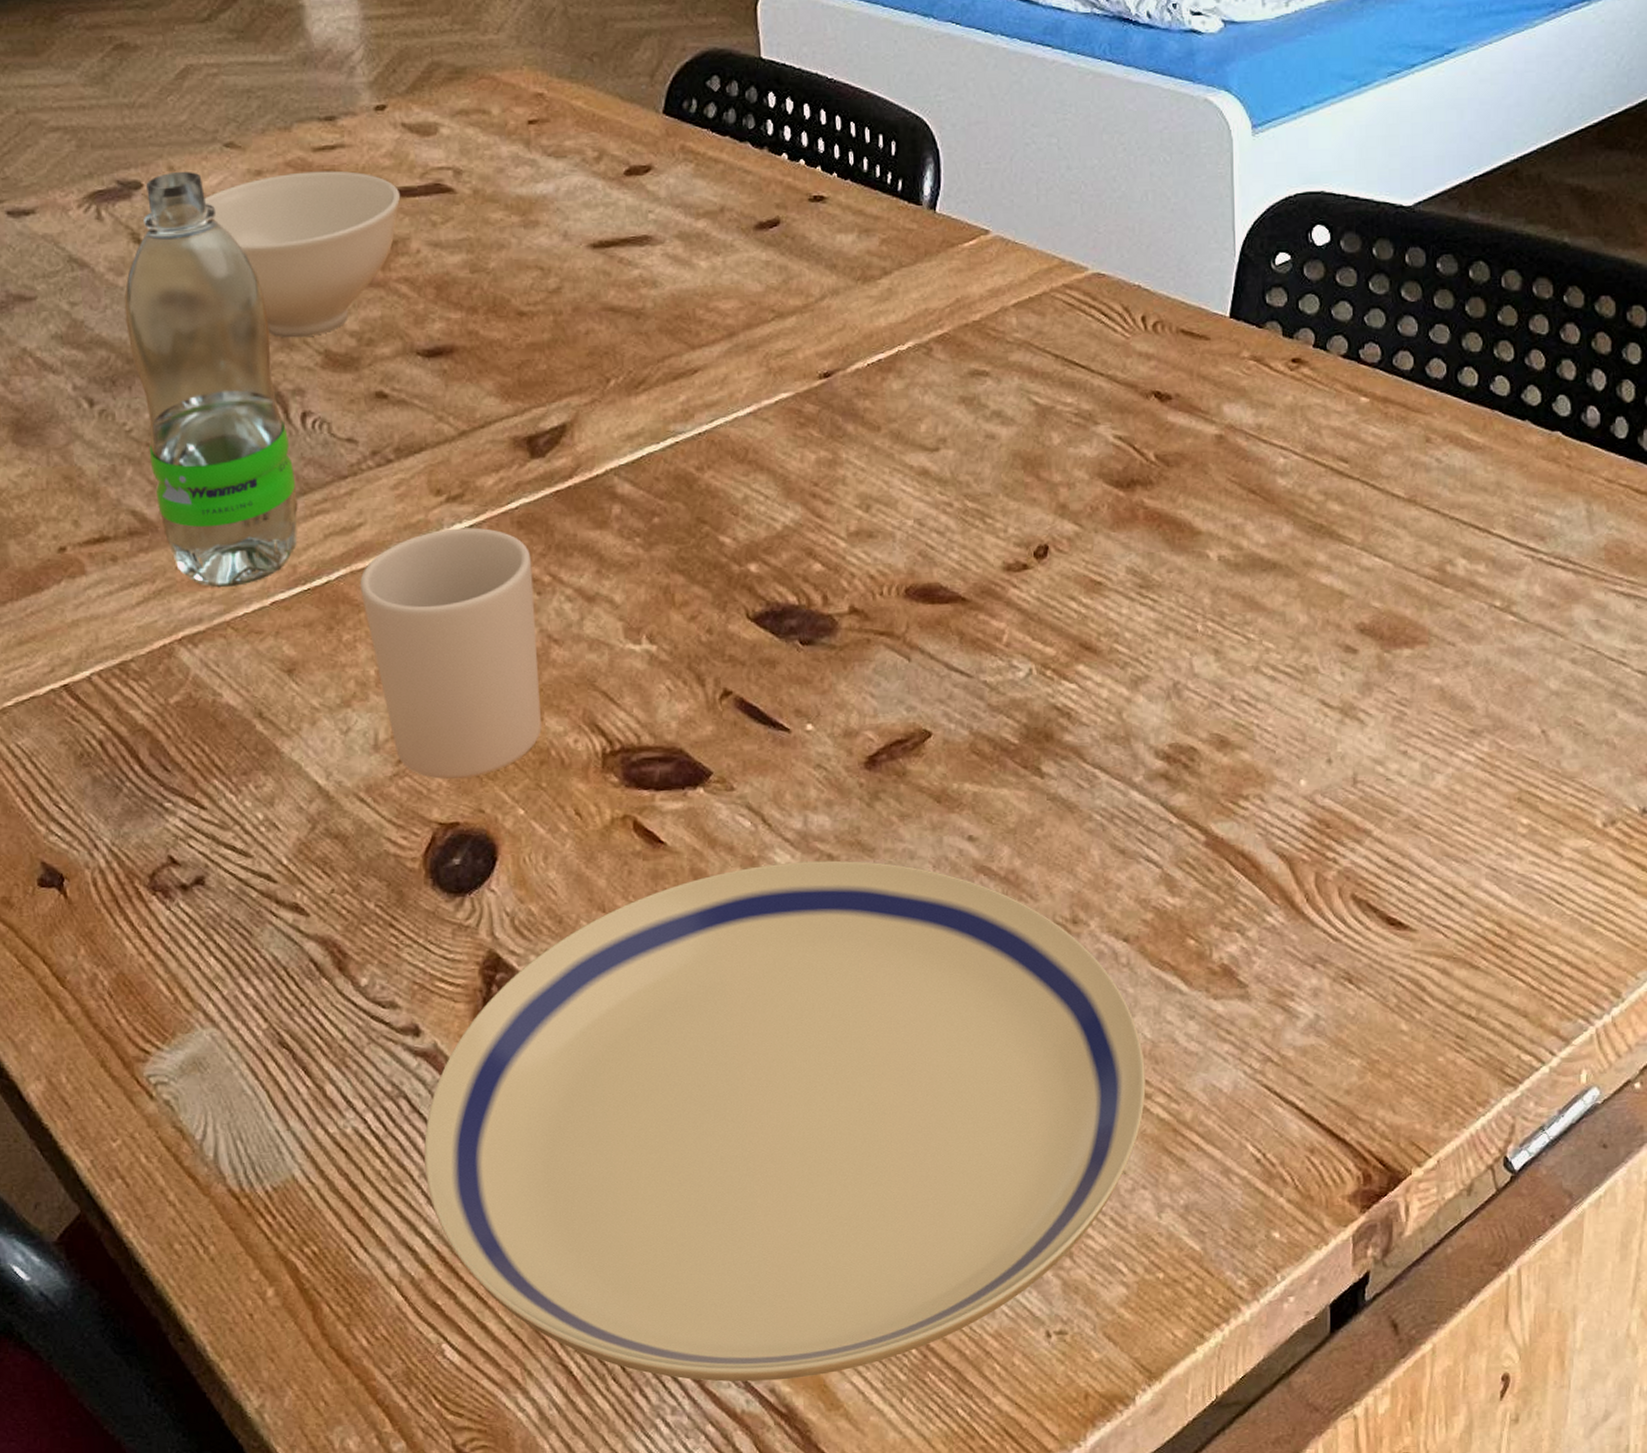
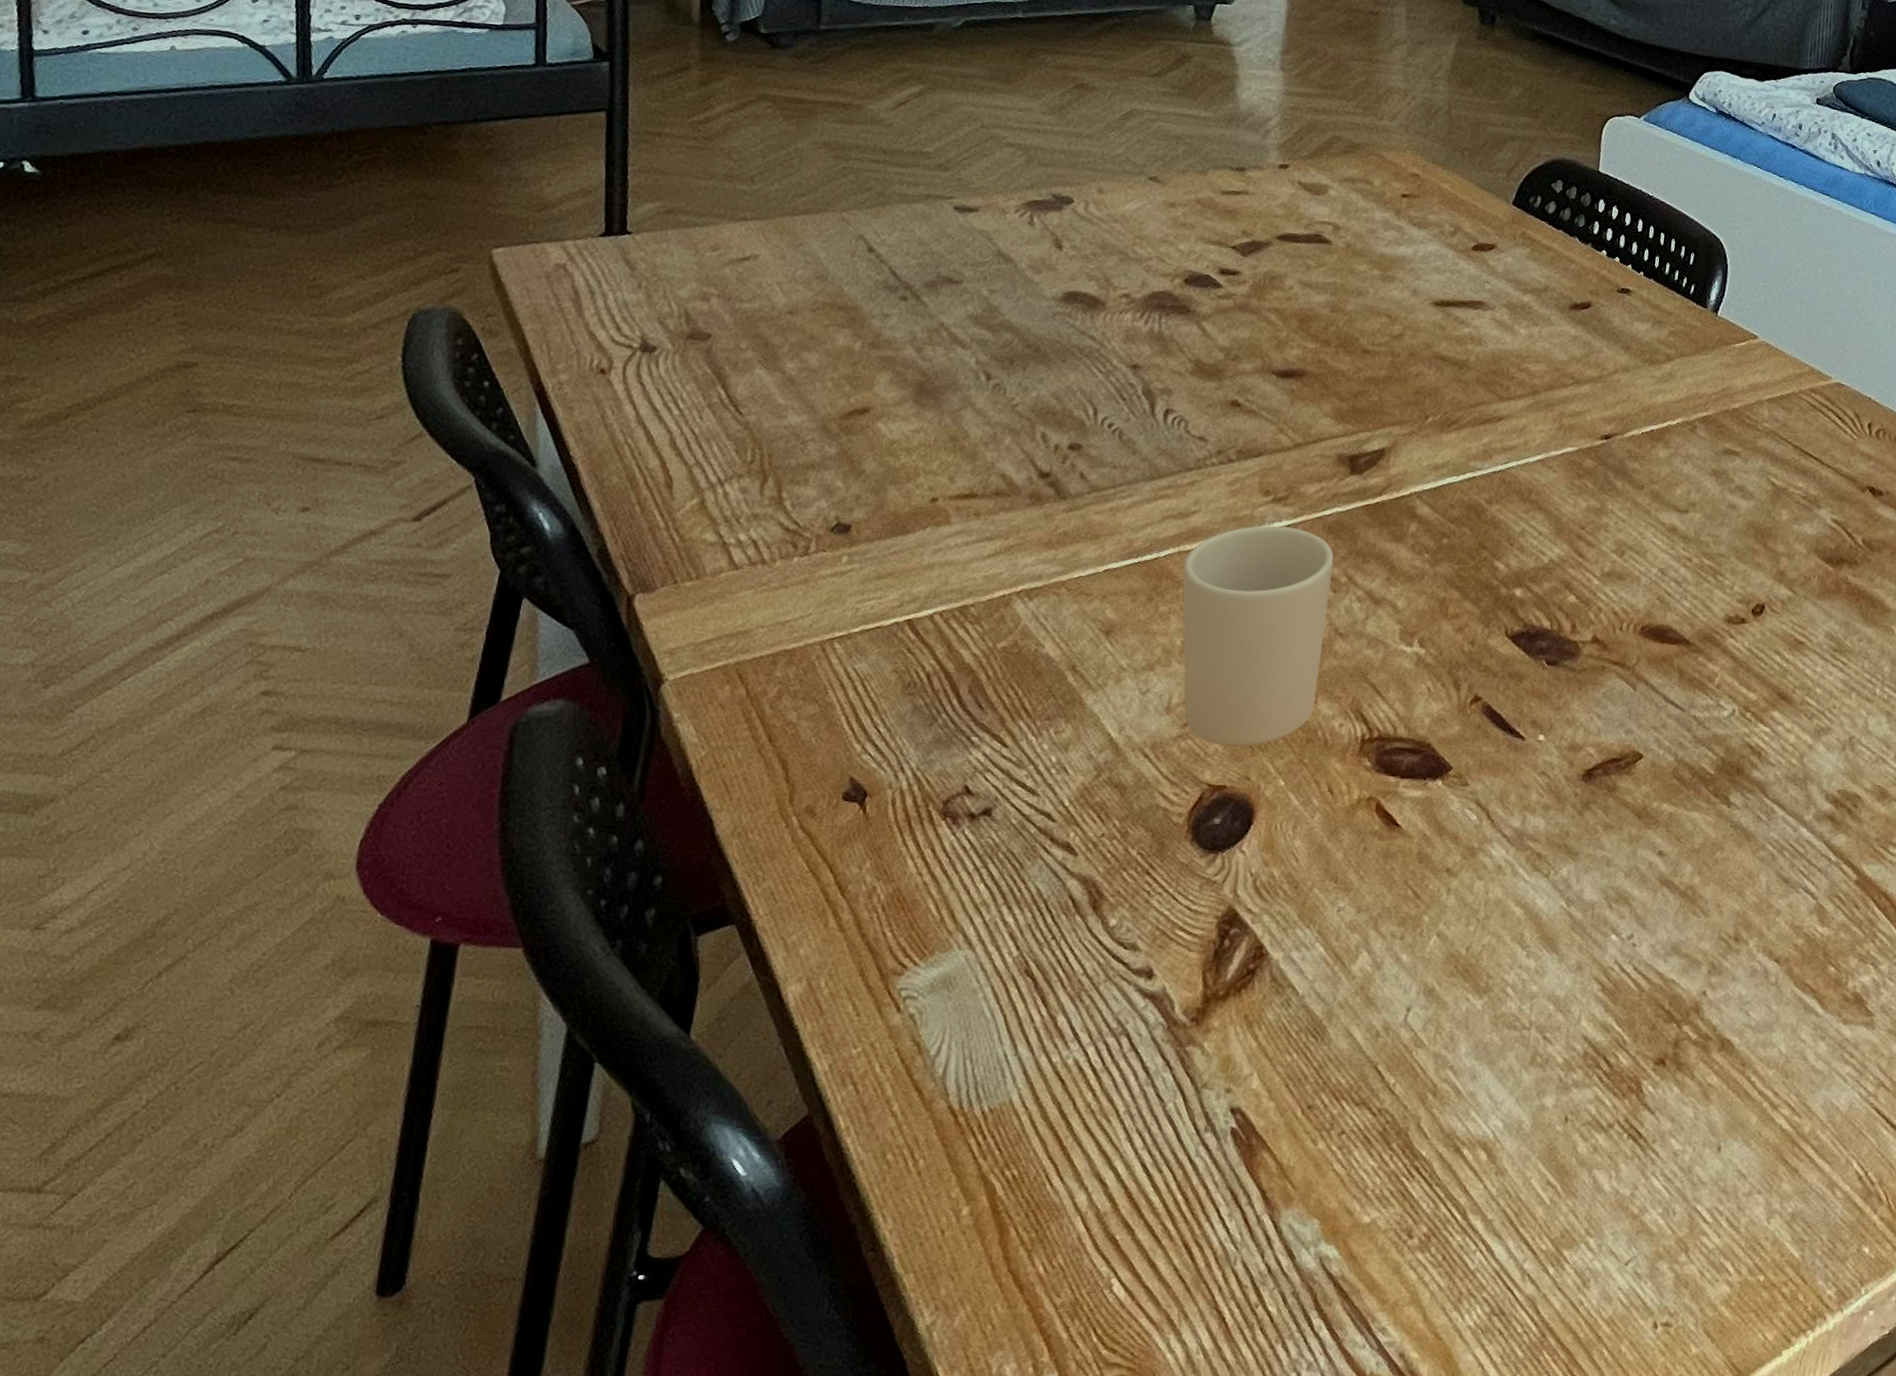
bottle: present [123,171,298,588] -> none [1025,194,1156,552]
bowl: present [204,170,401,338] -> none [1122,209,1286,347]
plate: present [423,860,1146,1382] -> none [1129,856,1777,1346]

